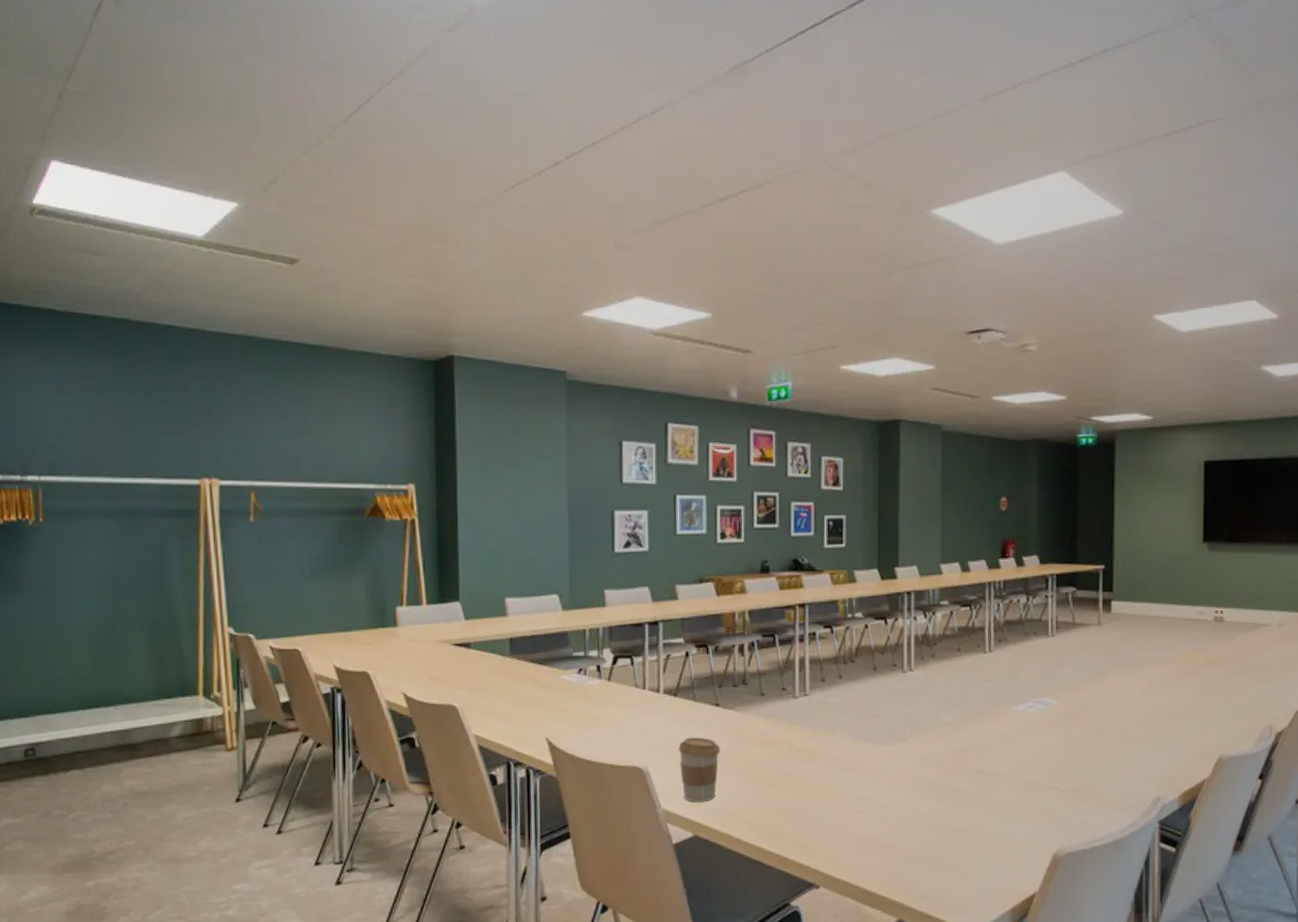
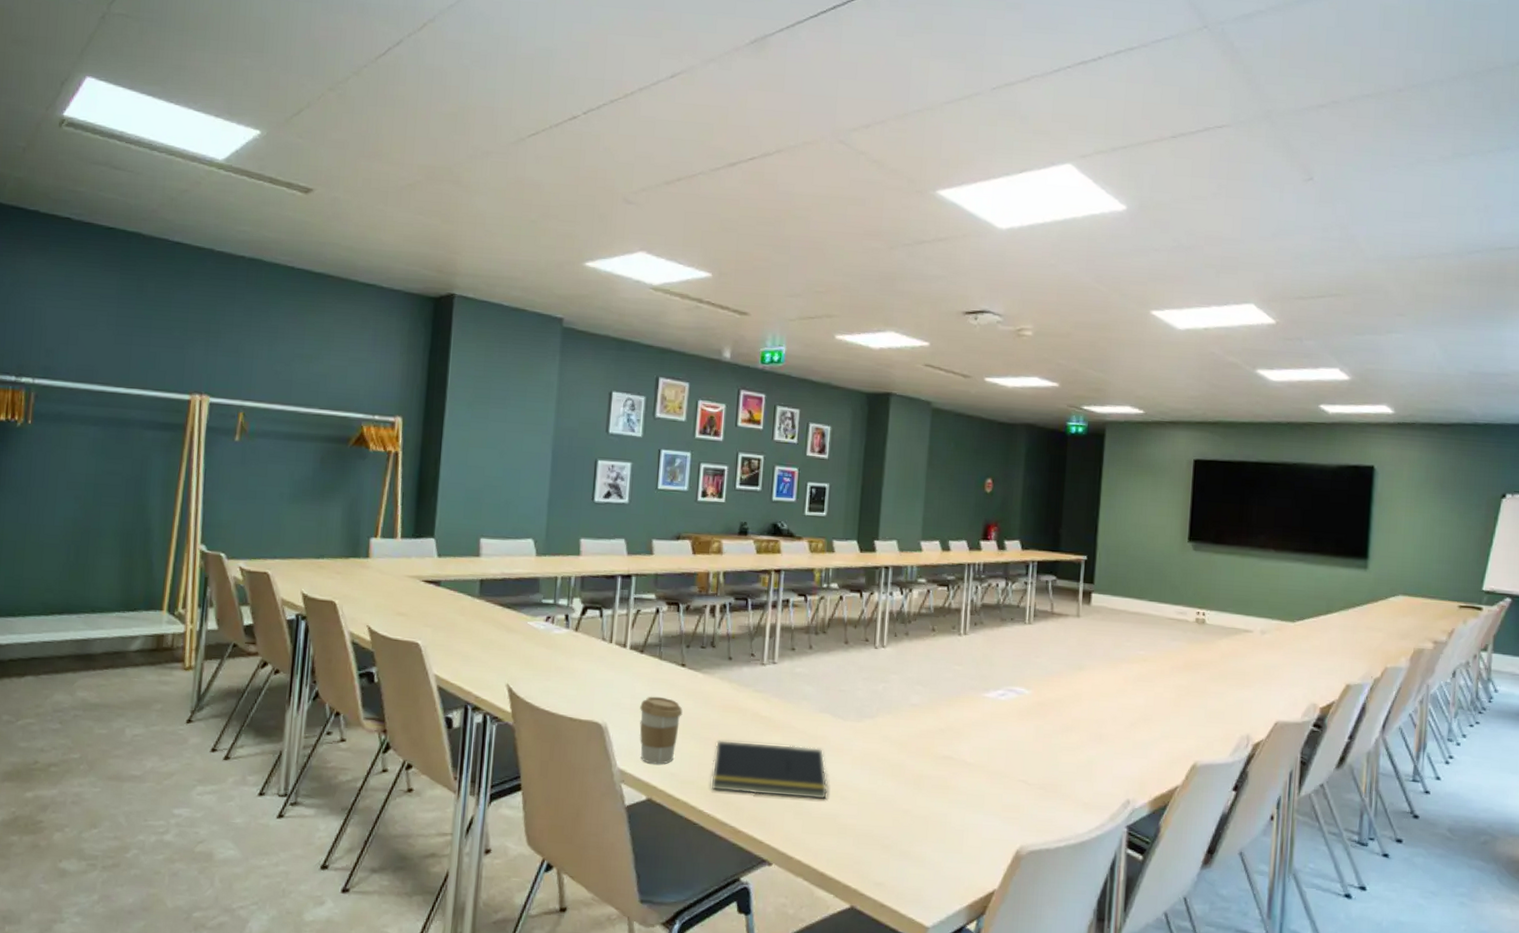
notepad: none [754,772,868,823] -> present [712,739,828,800]

